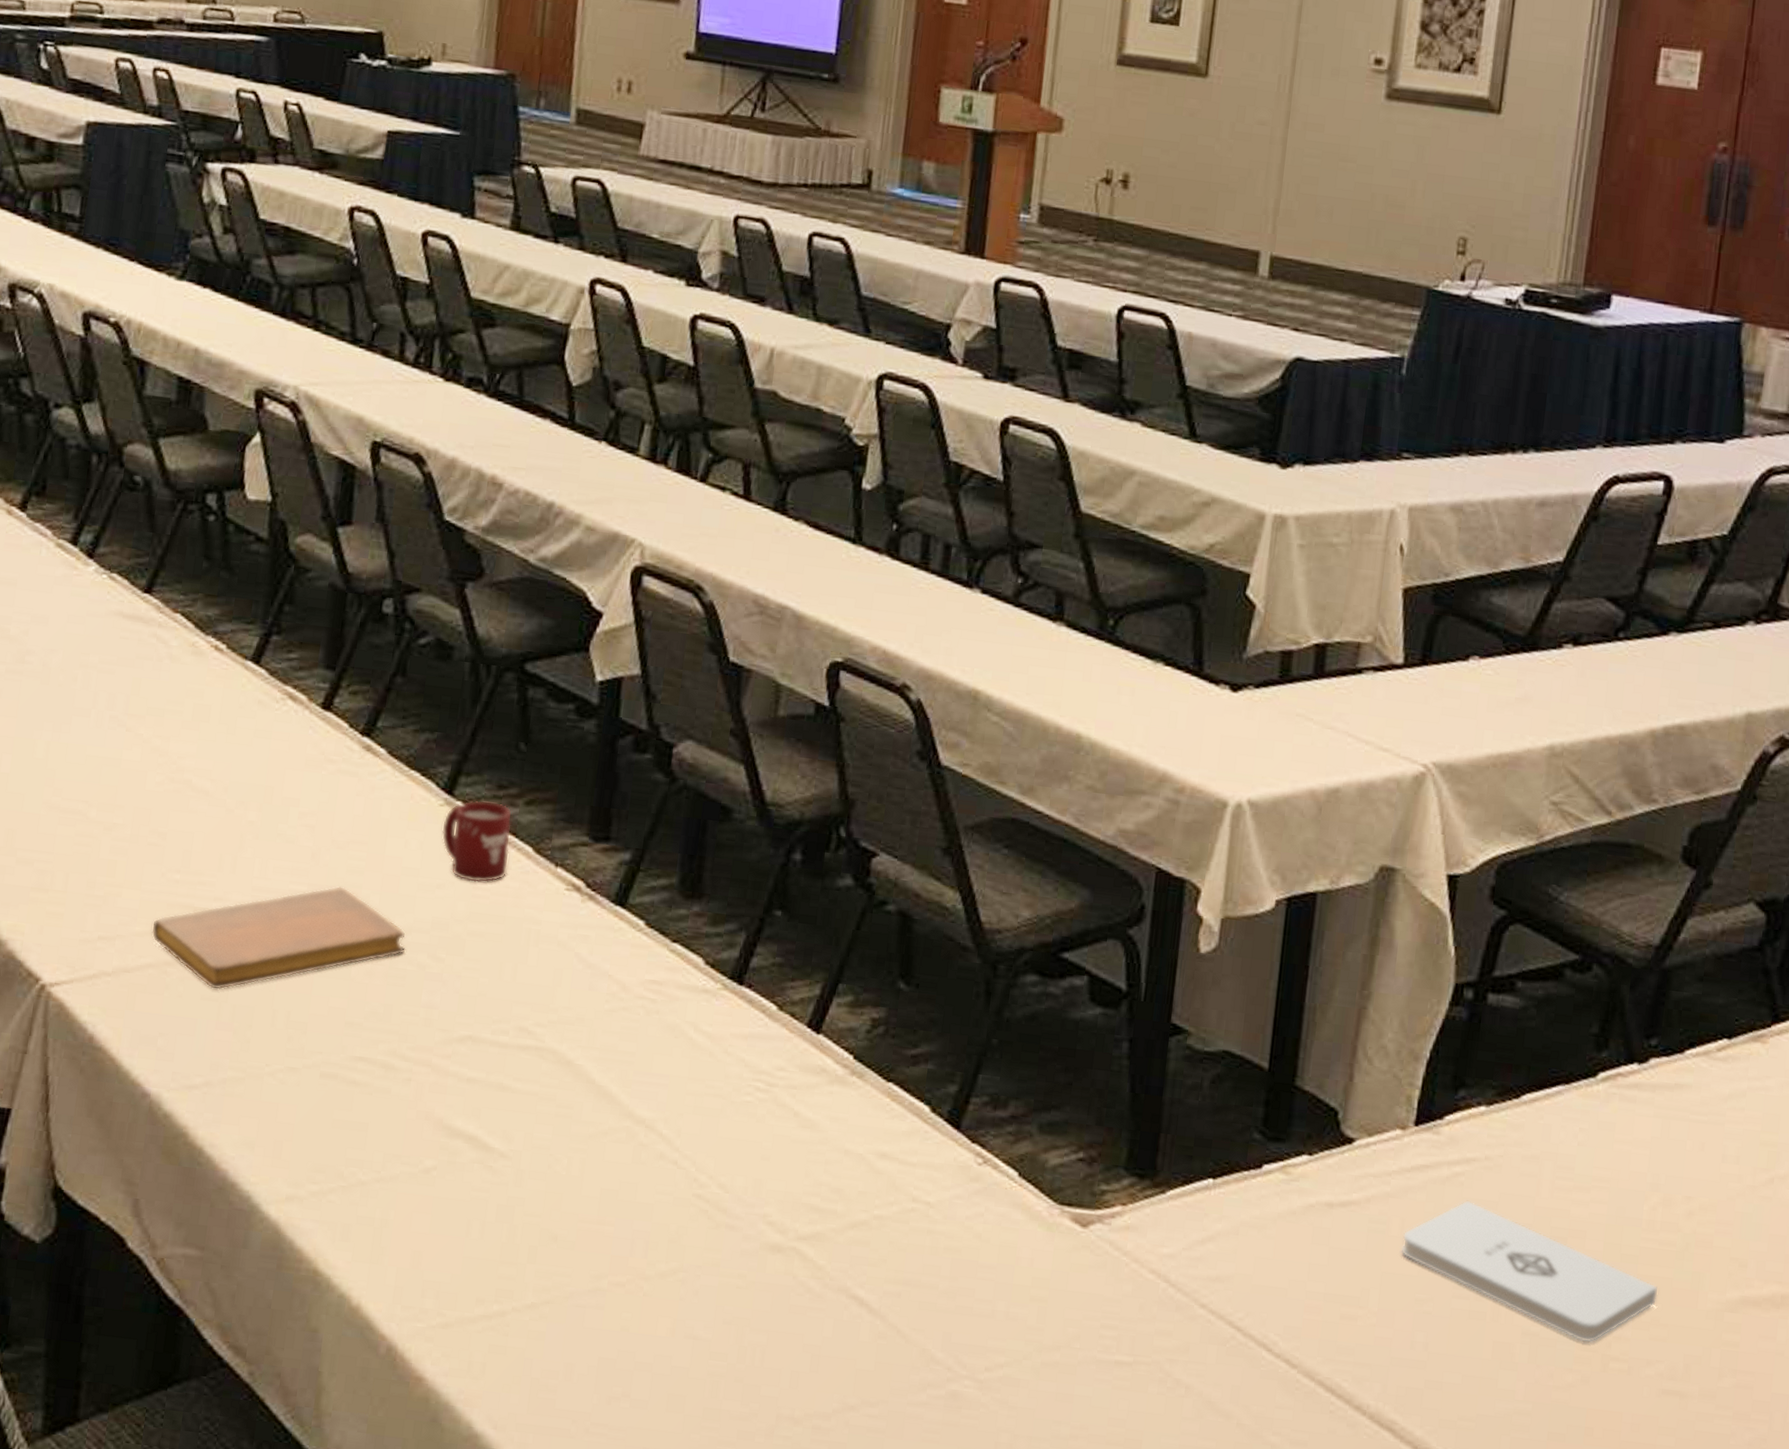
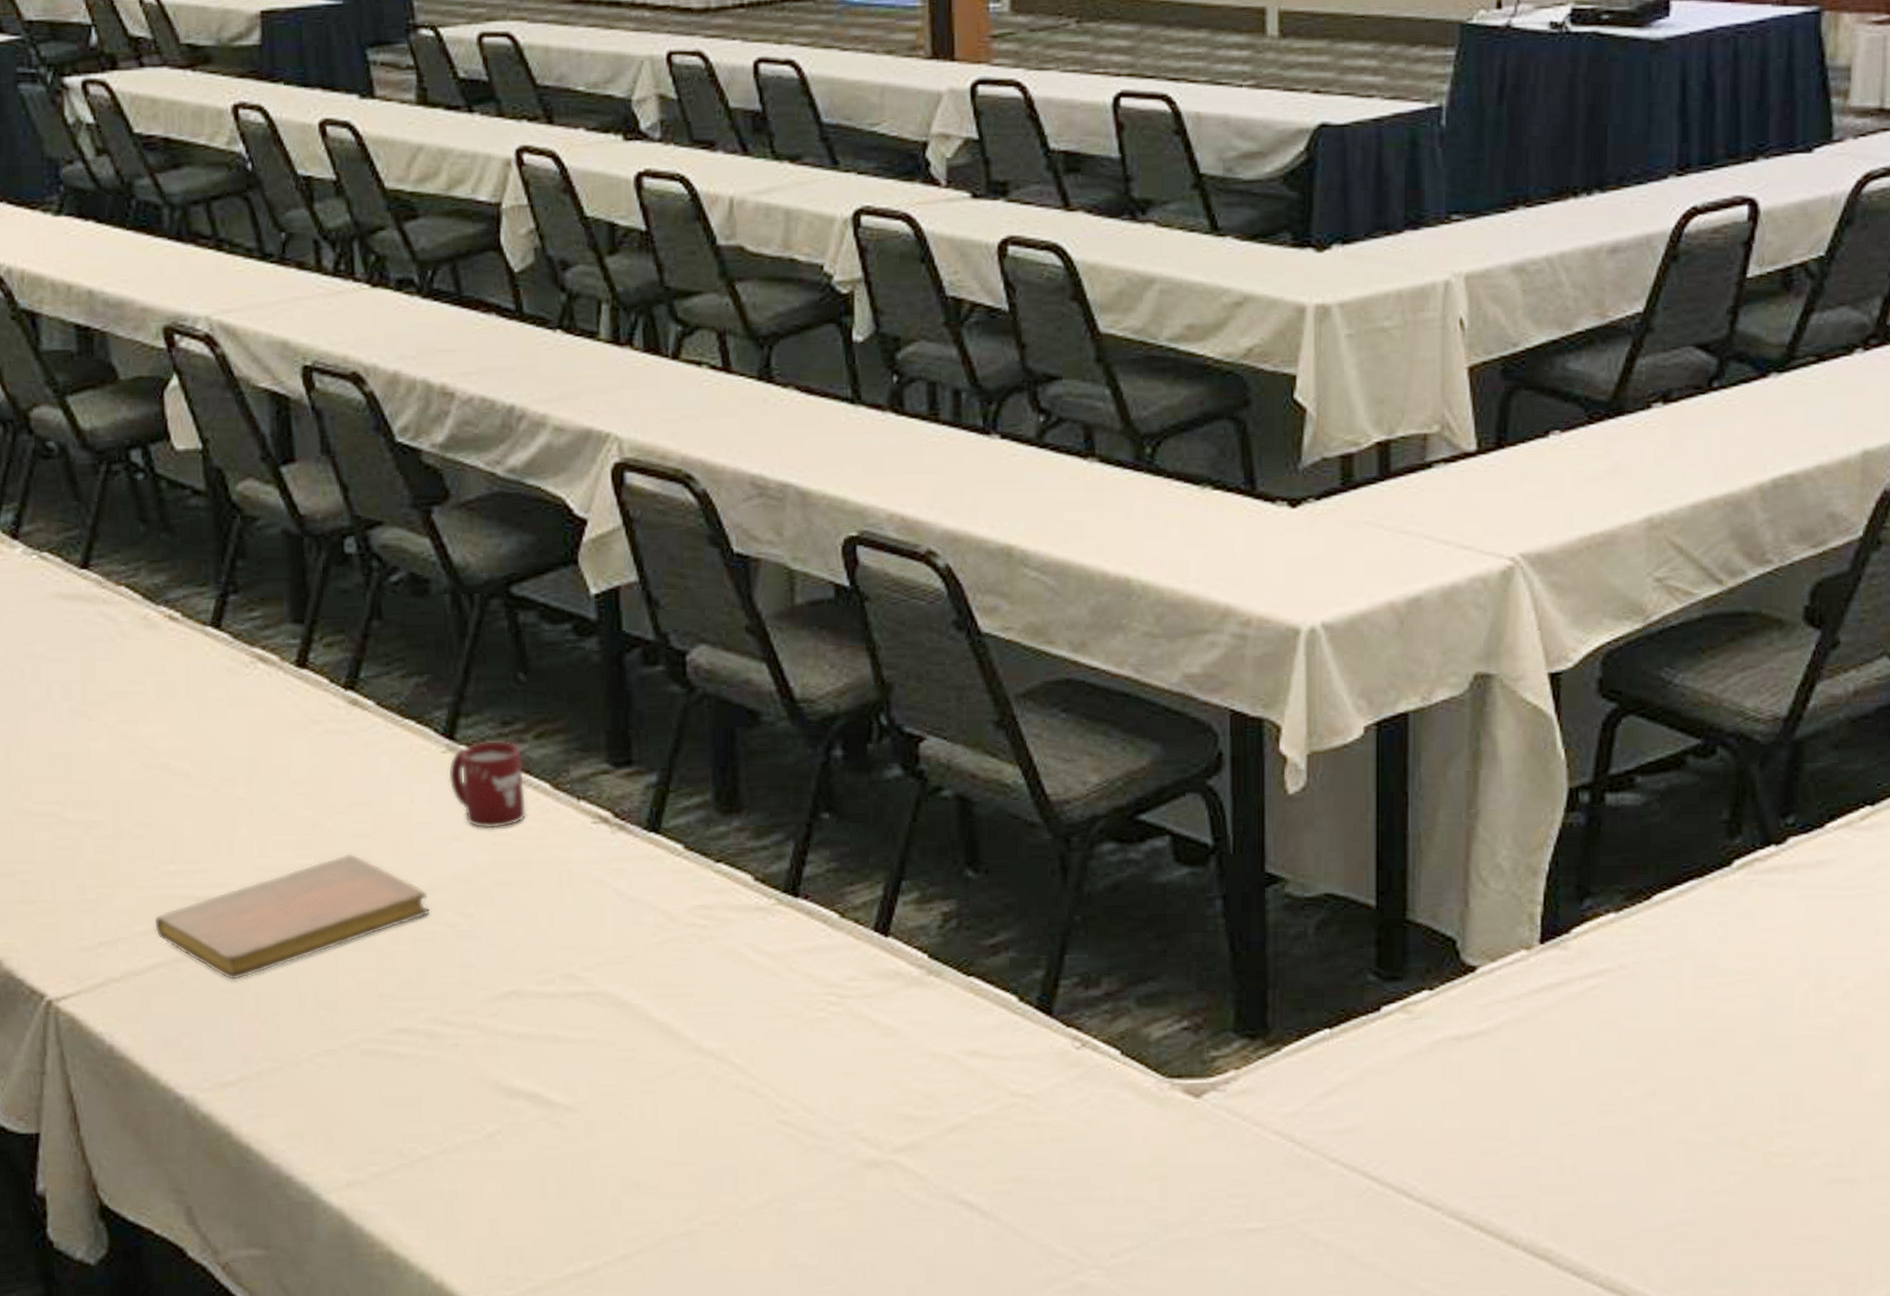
notepad: present [1400,1200,1658,1343] -> none [1538,1013,1818,1142]

